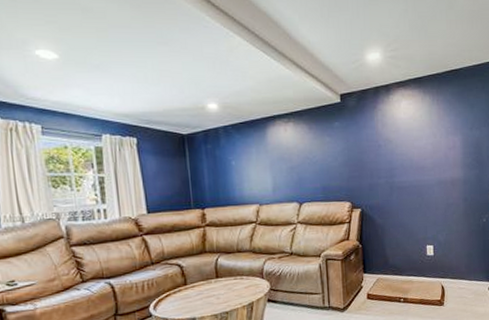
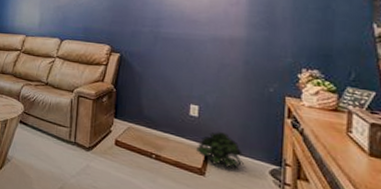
potted plant: none [435,264,471,295] -> present [196,132,244,169]

